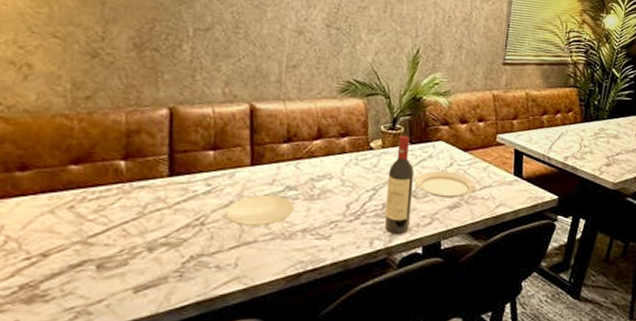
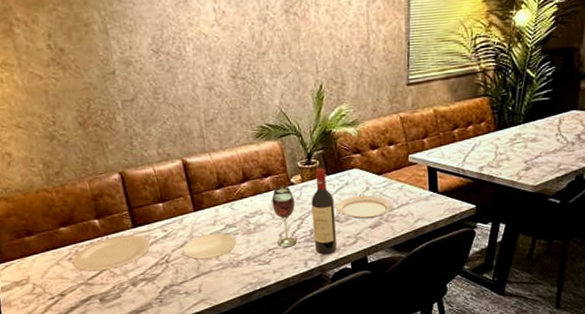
plate: none [74,184,187,228] -> present [73,235,151,272]
wineglass: none [343,150,371,222] -> present [271,186,297,248]

